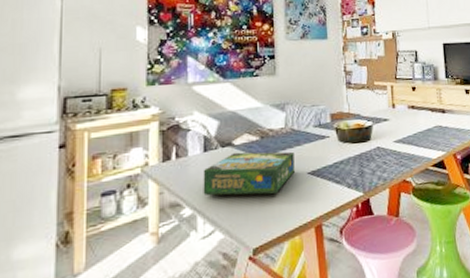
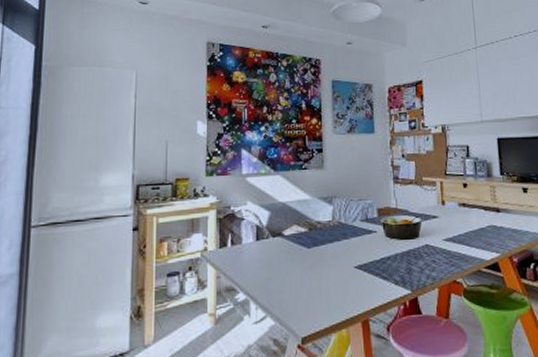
board game: present [203,151,295,196] -> none [255,242,342,286]

